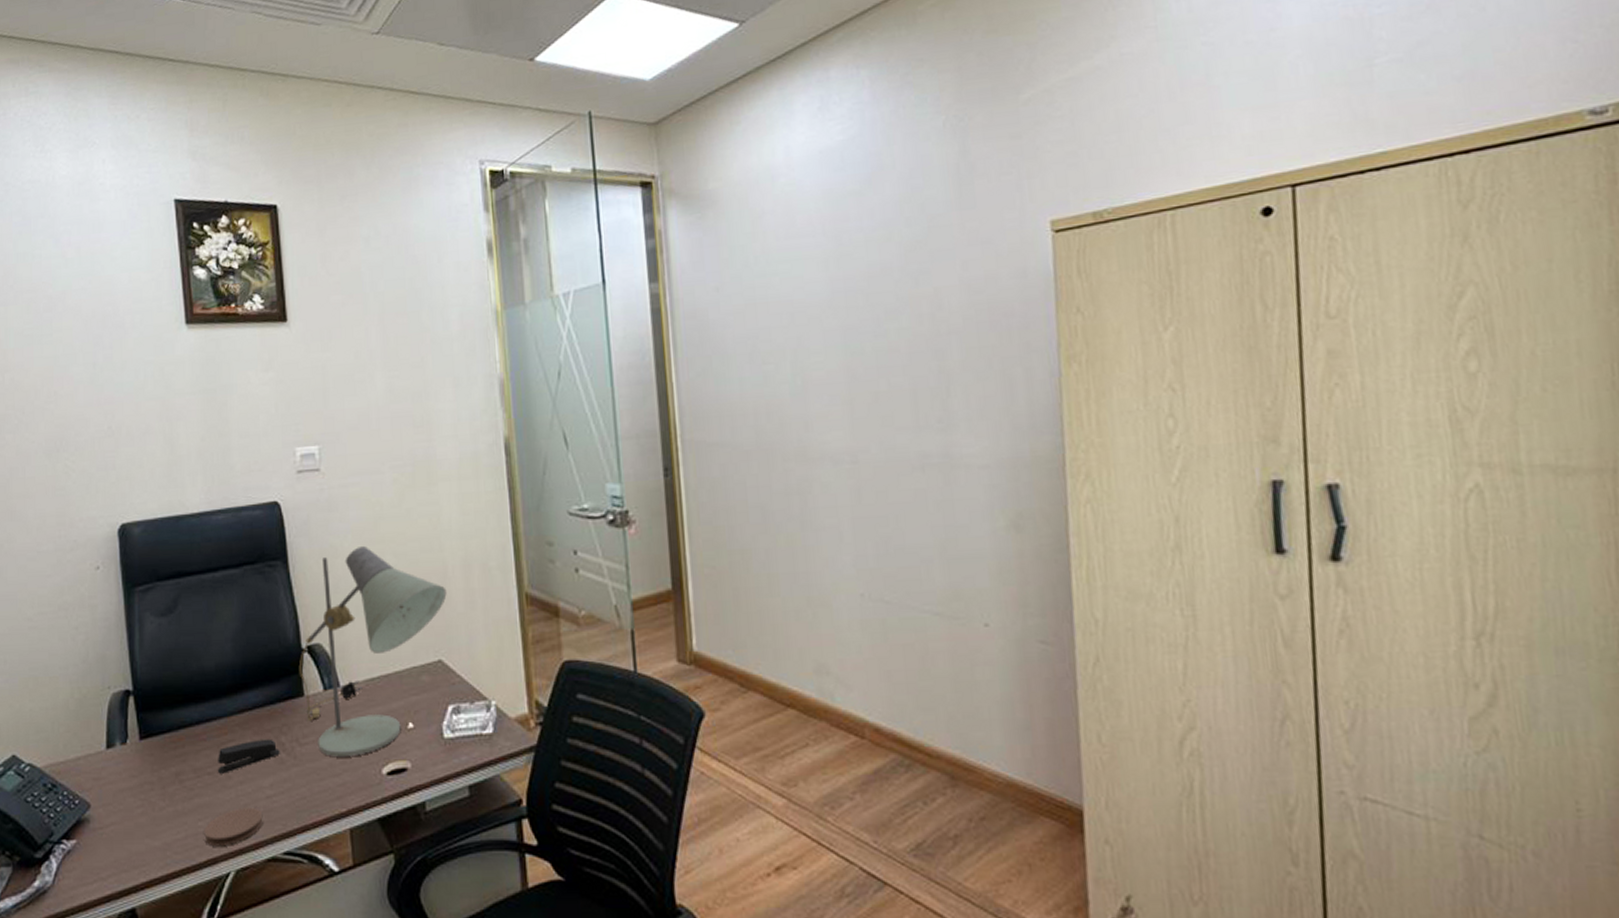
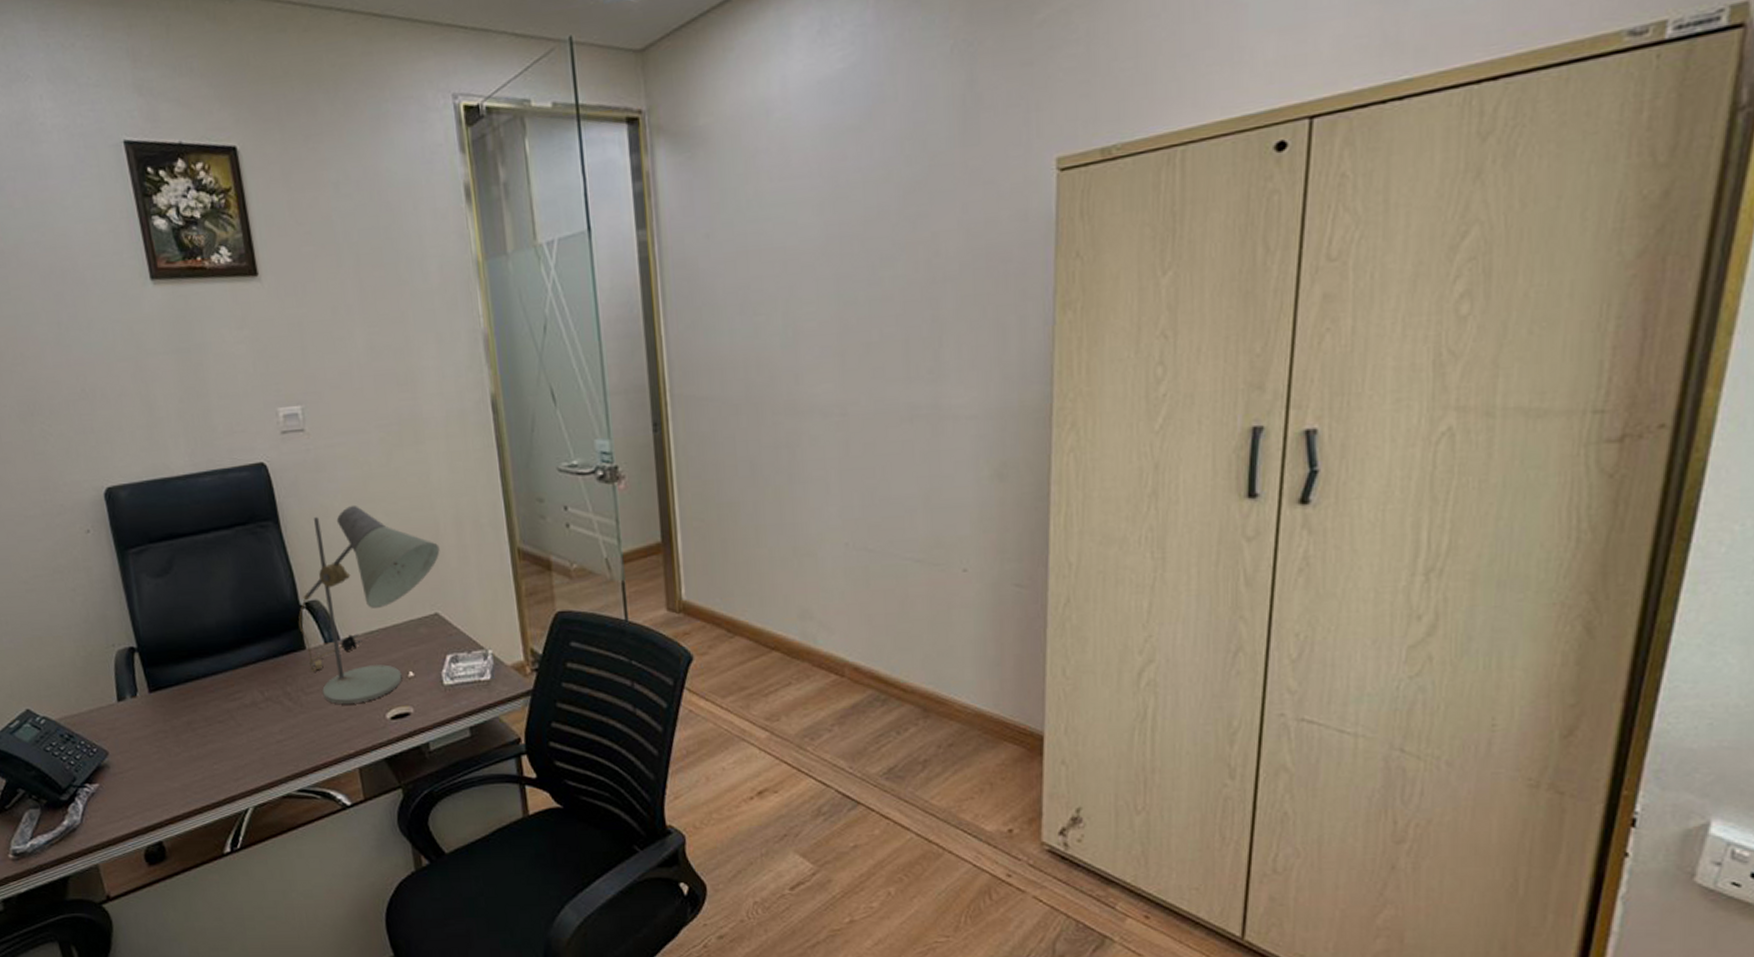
coaster: present [204,807,263,847] -> none [220,751,276,786]
stapler: present [217,739,280,774] -> none [227,689,287,722]

